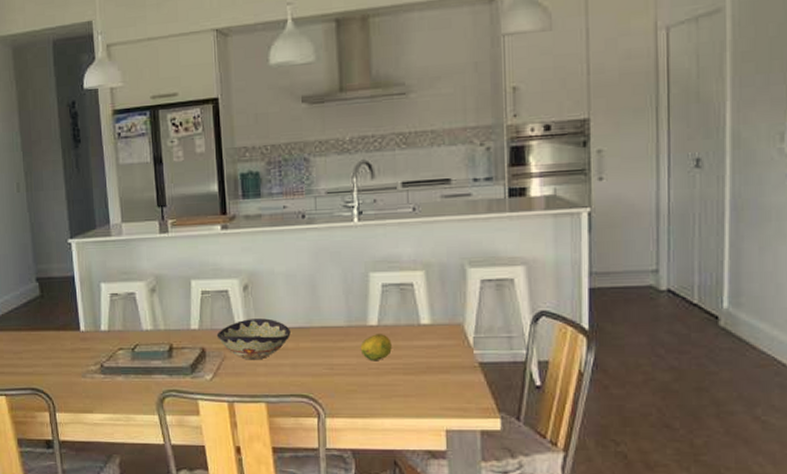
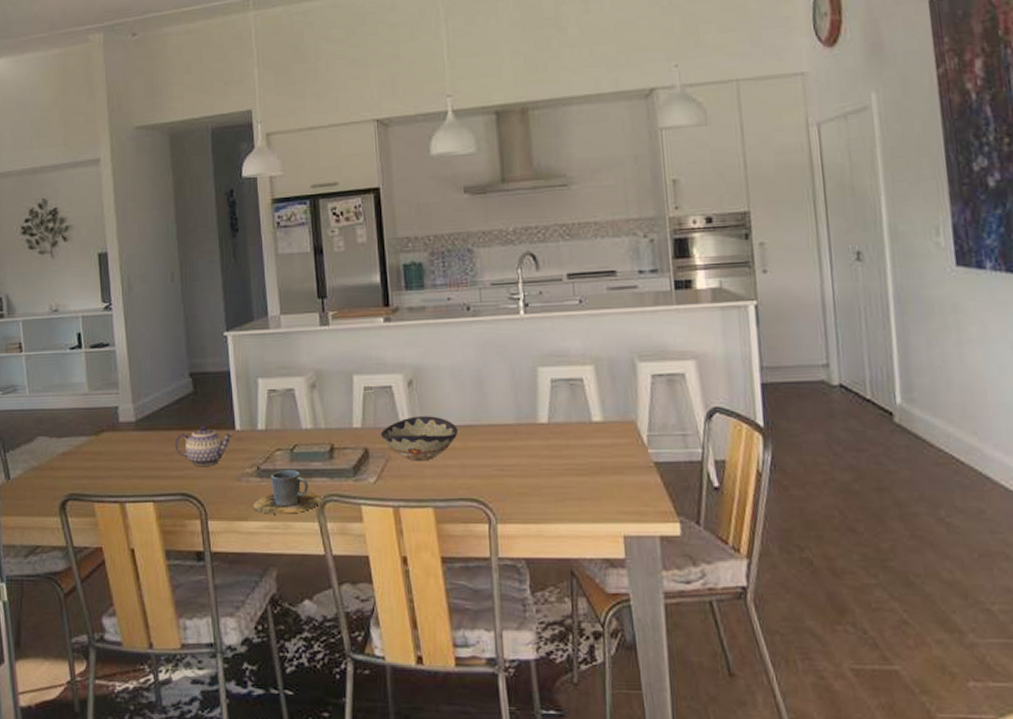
teapot: none [23,326,79,363] -> present [174,424,234,466]
cup: none [97,368,161,408] -> present [253,470,322,514]
fruit: present [360,334,392,362] -> none [530,432,564,462]

